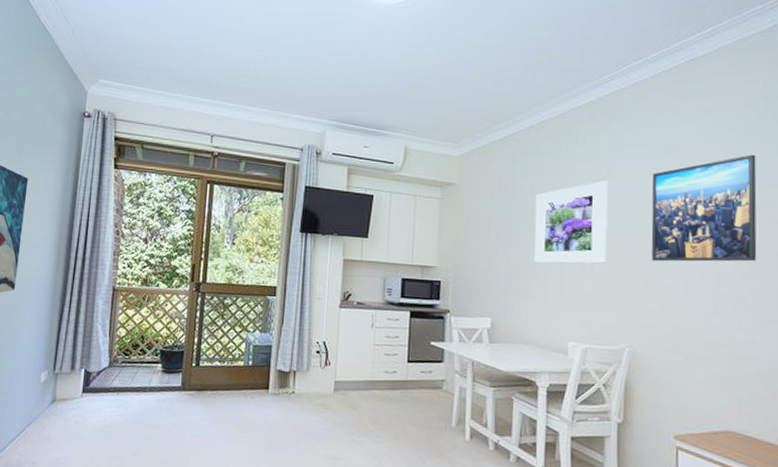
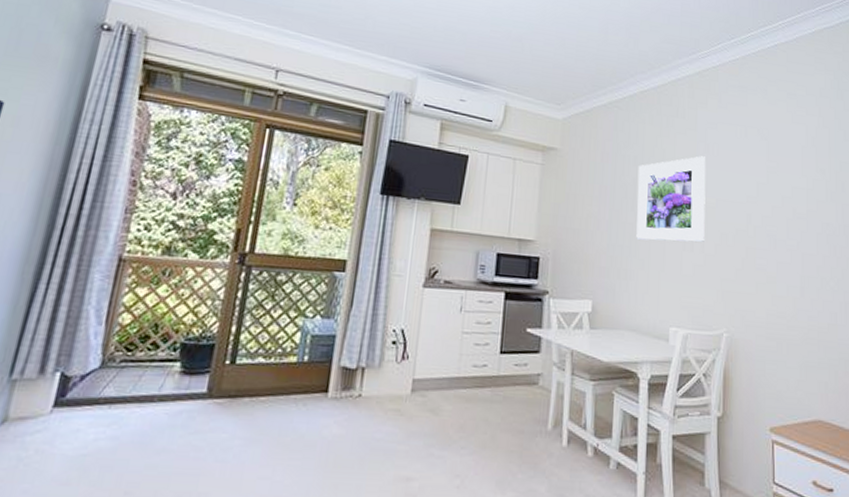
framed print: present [651,154,757,262] -> none [744,140,835,245]

